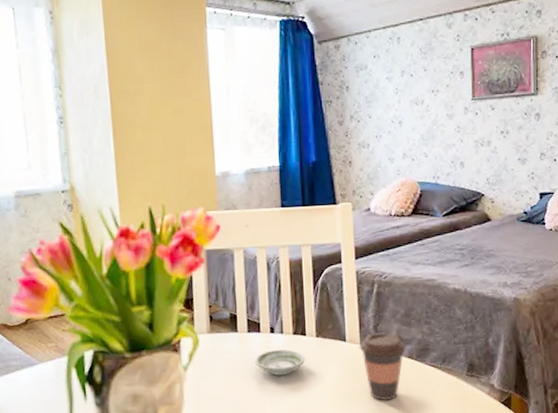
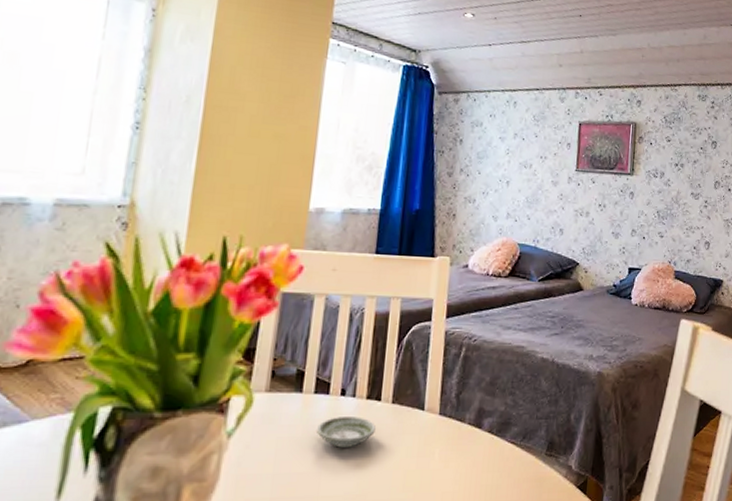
coffee cup: present [359,332,406,401] -> none [437,402,488,483]

